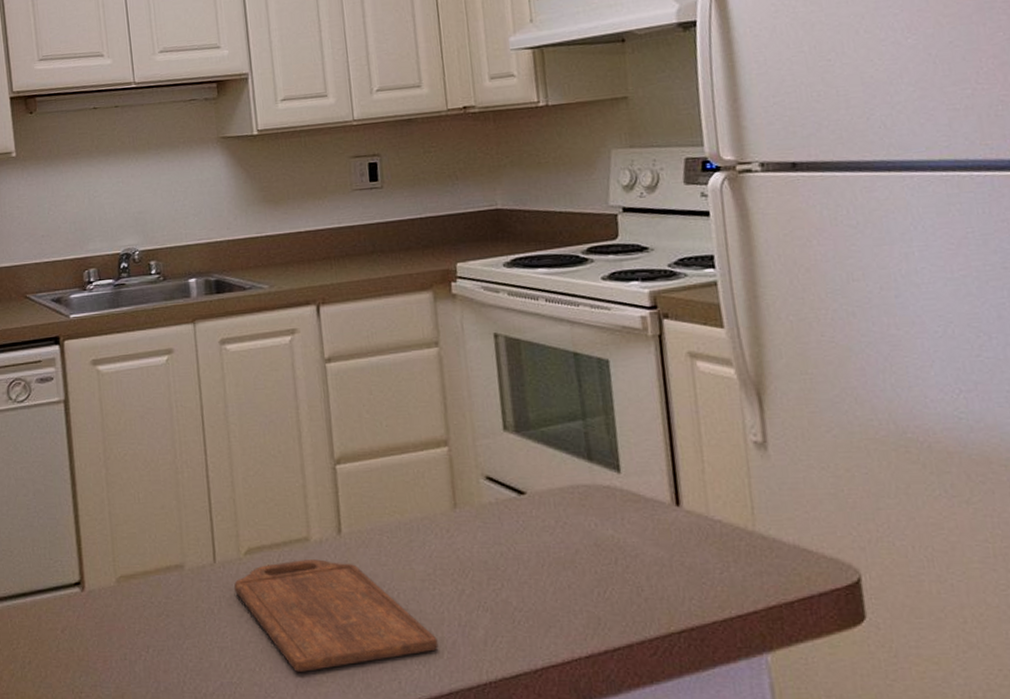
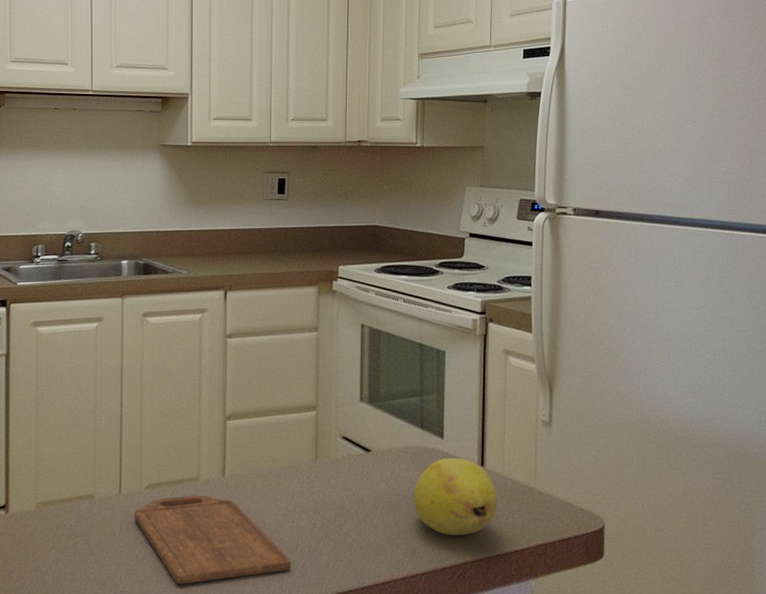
fruit: none [588,496,705,598] -> present [413,457,497,535]

